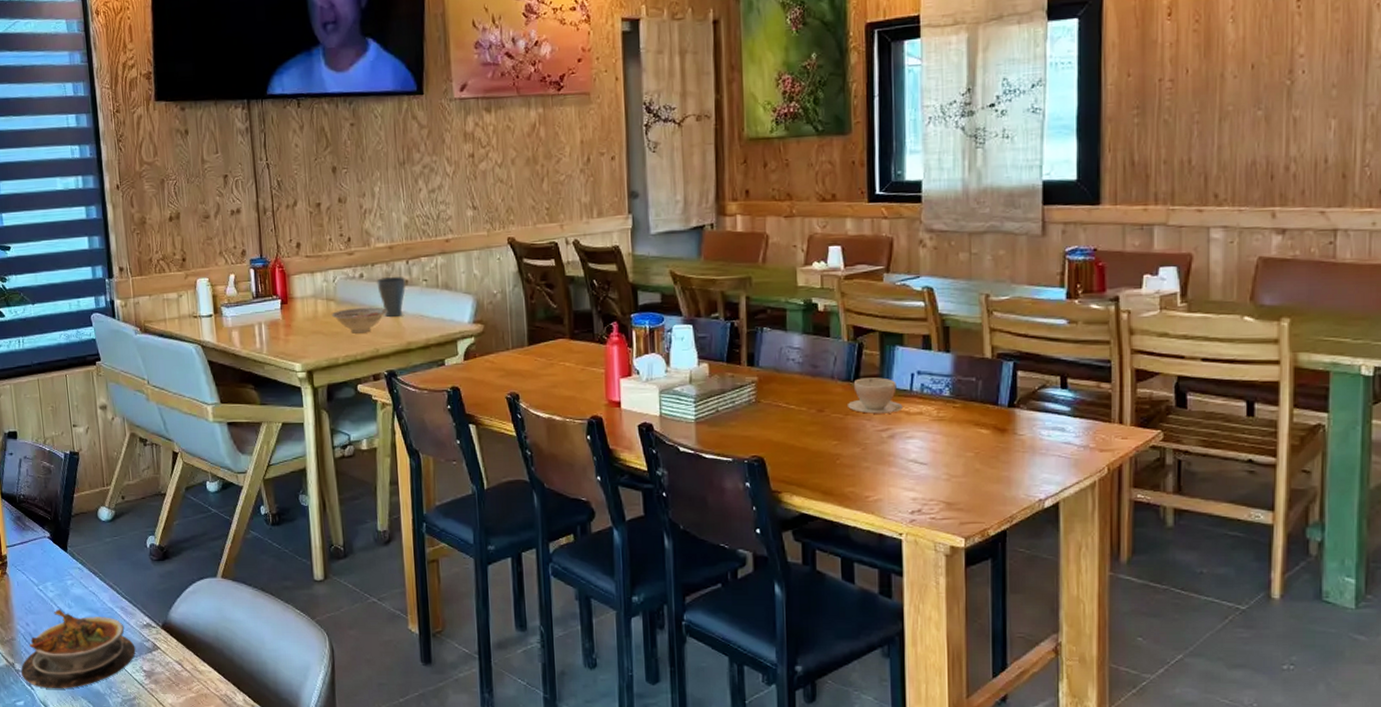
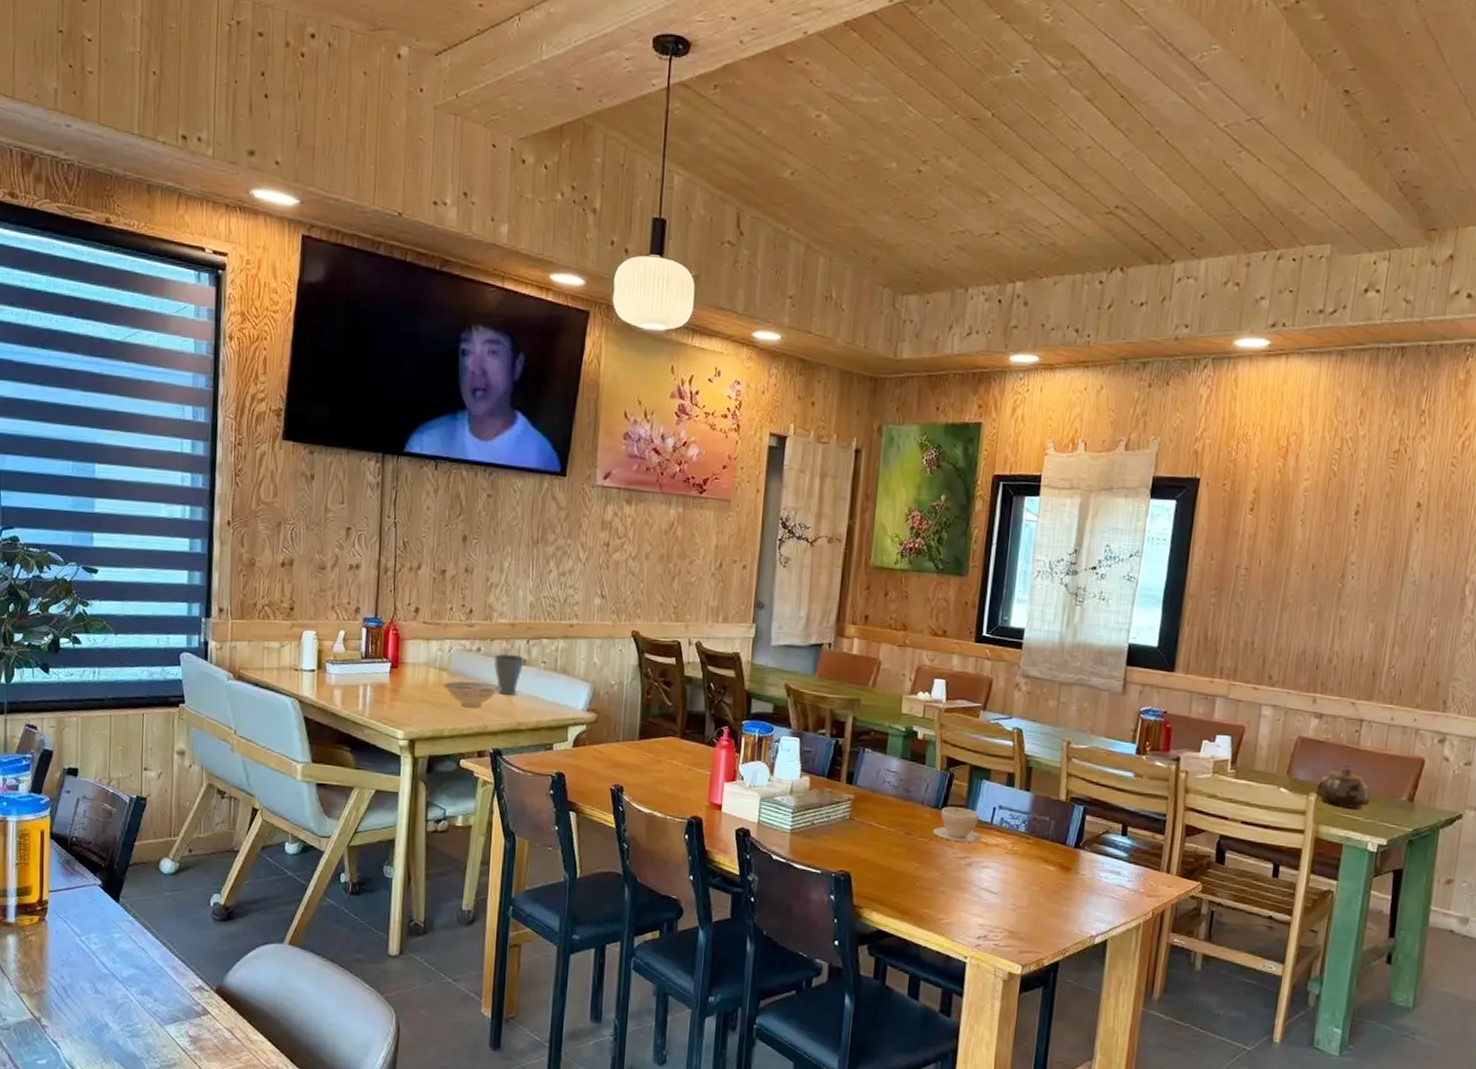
soup bowl: present [21,609,136,689] -> none [48,963,183,1049]
teapot: none [1288,281,1358,330] -> present [1315,764,1371,809]

